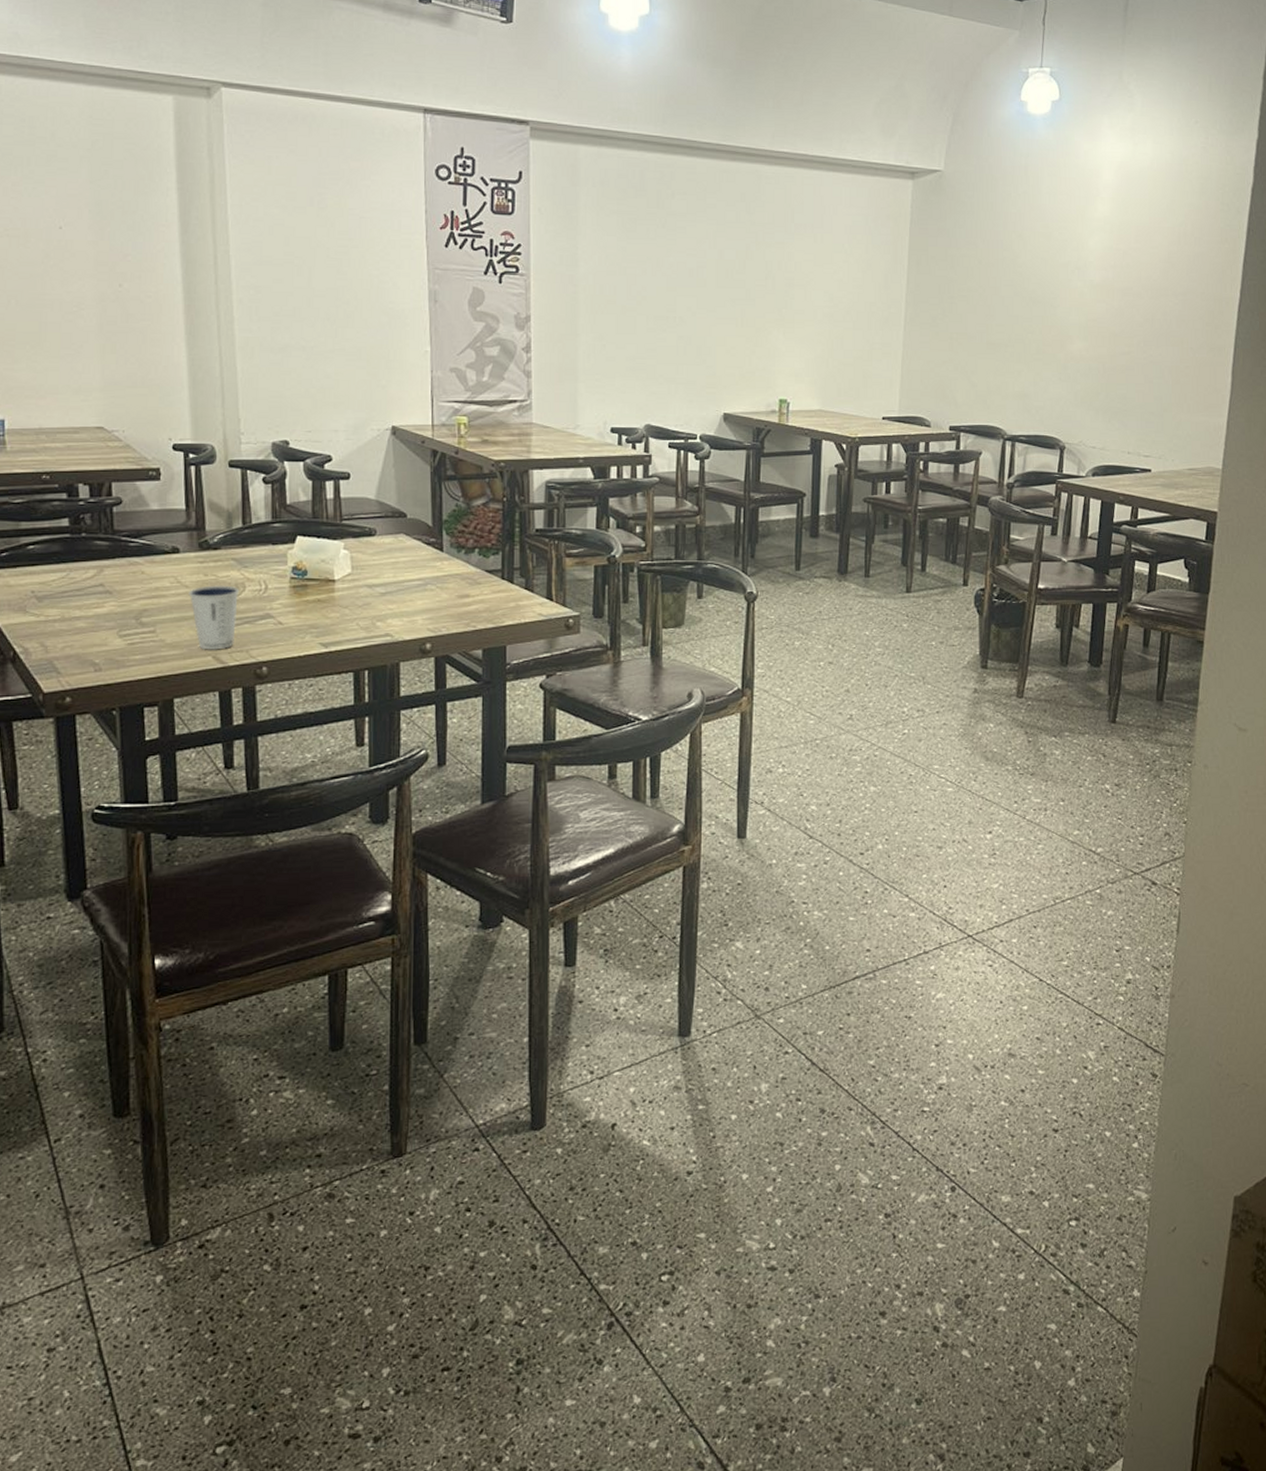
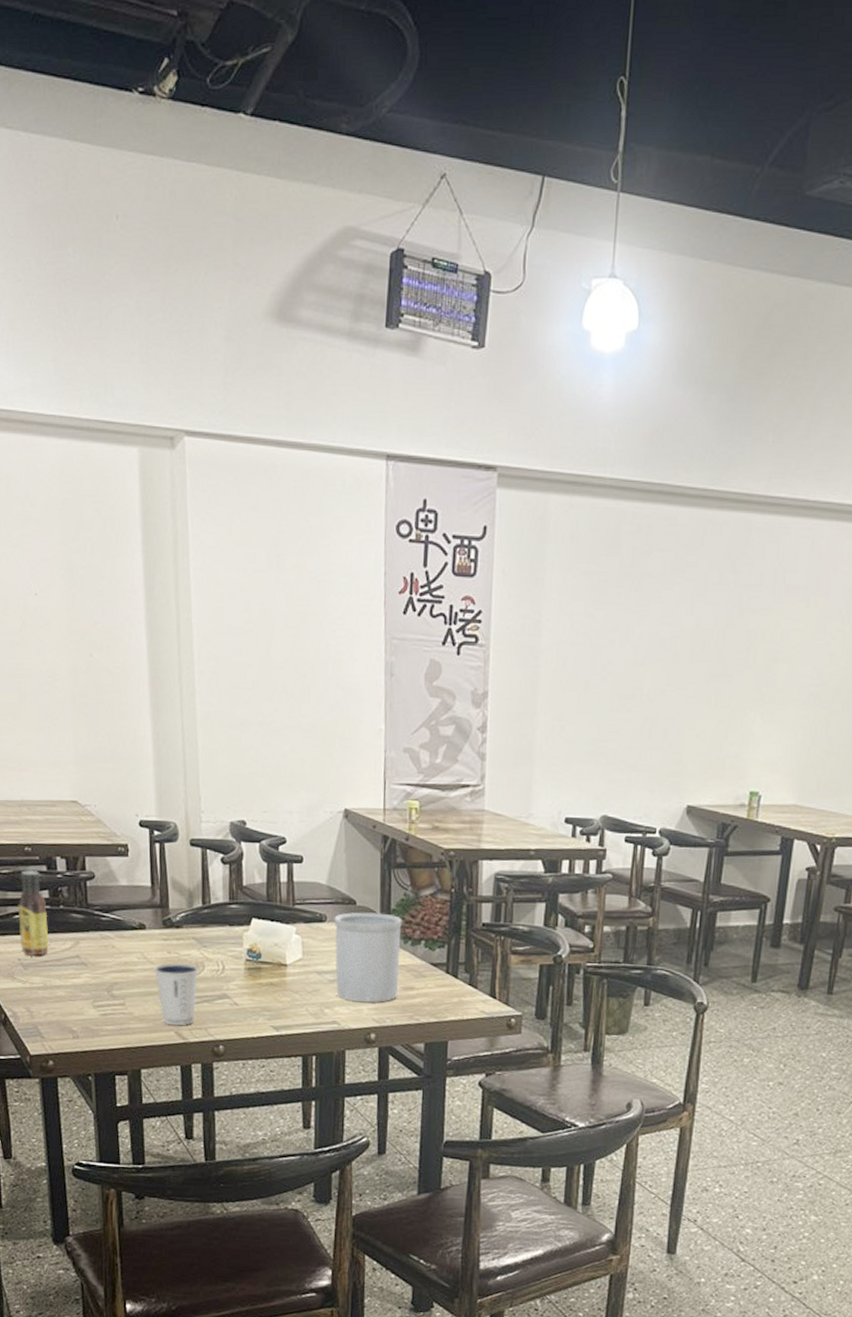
sauce bottle: none [32,498,68,587] -> present [18,869,49,956]
utensil holder: none [384,524,455,613] -> present [334,912,402,1003]

